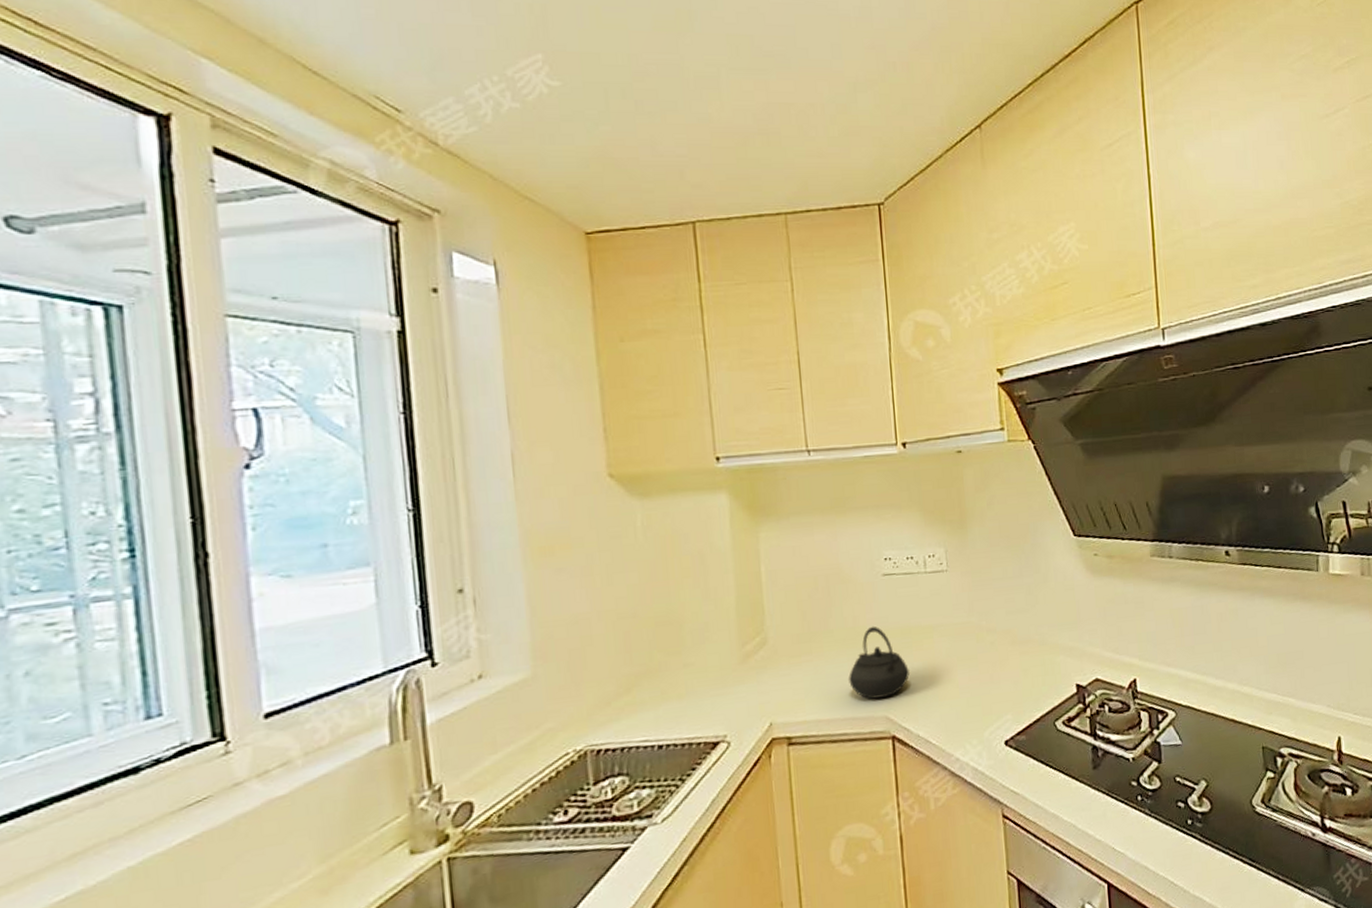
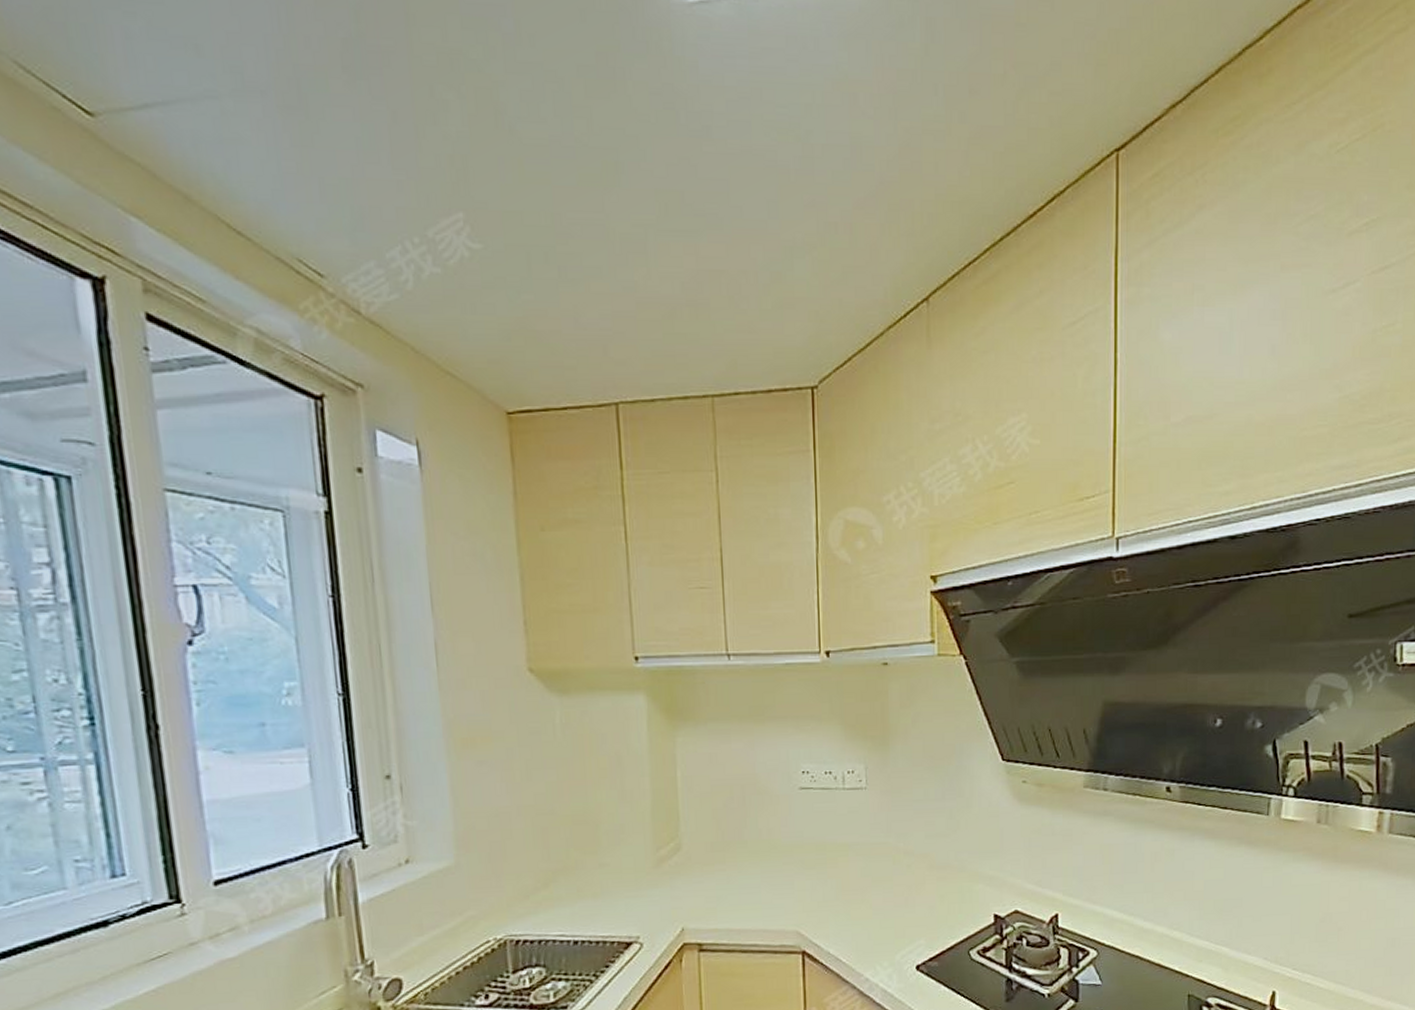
kettle: present [848,626,910,699] -> none [761,839,822,913]

